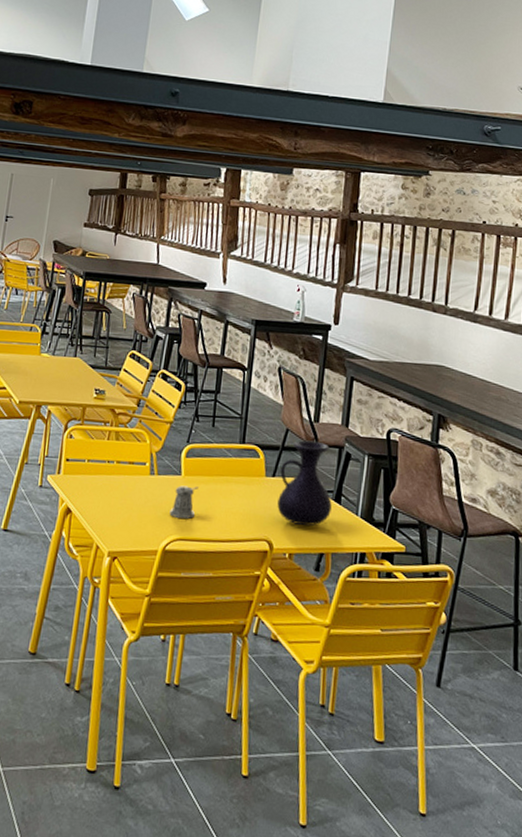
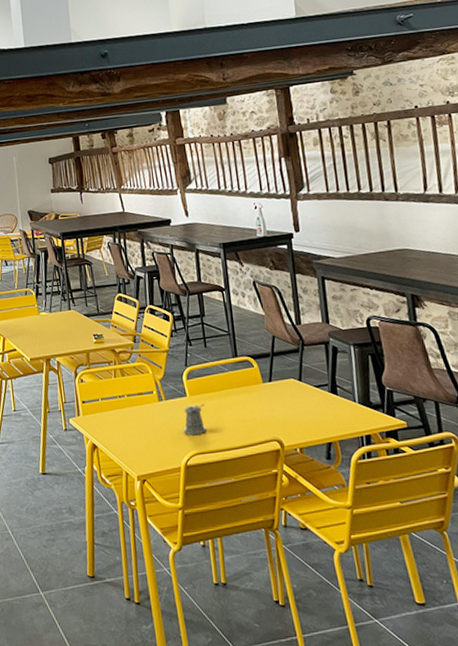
vase: present [277,440,332,527] -> none [275,341,330,421]

